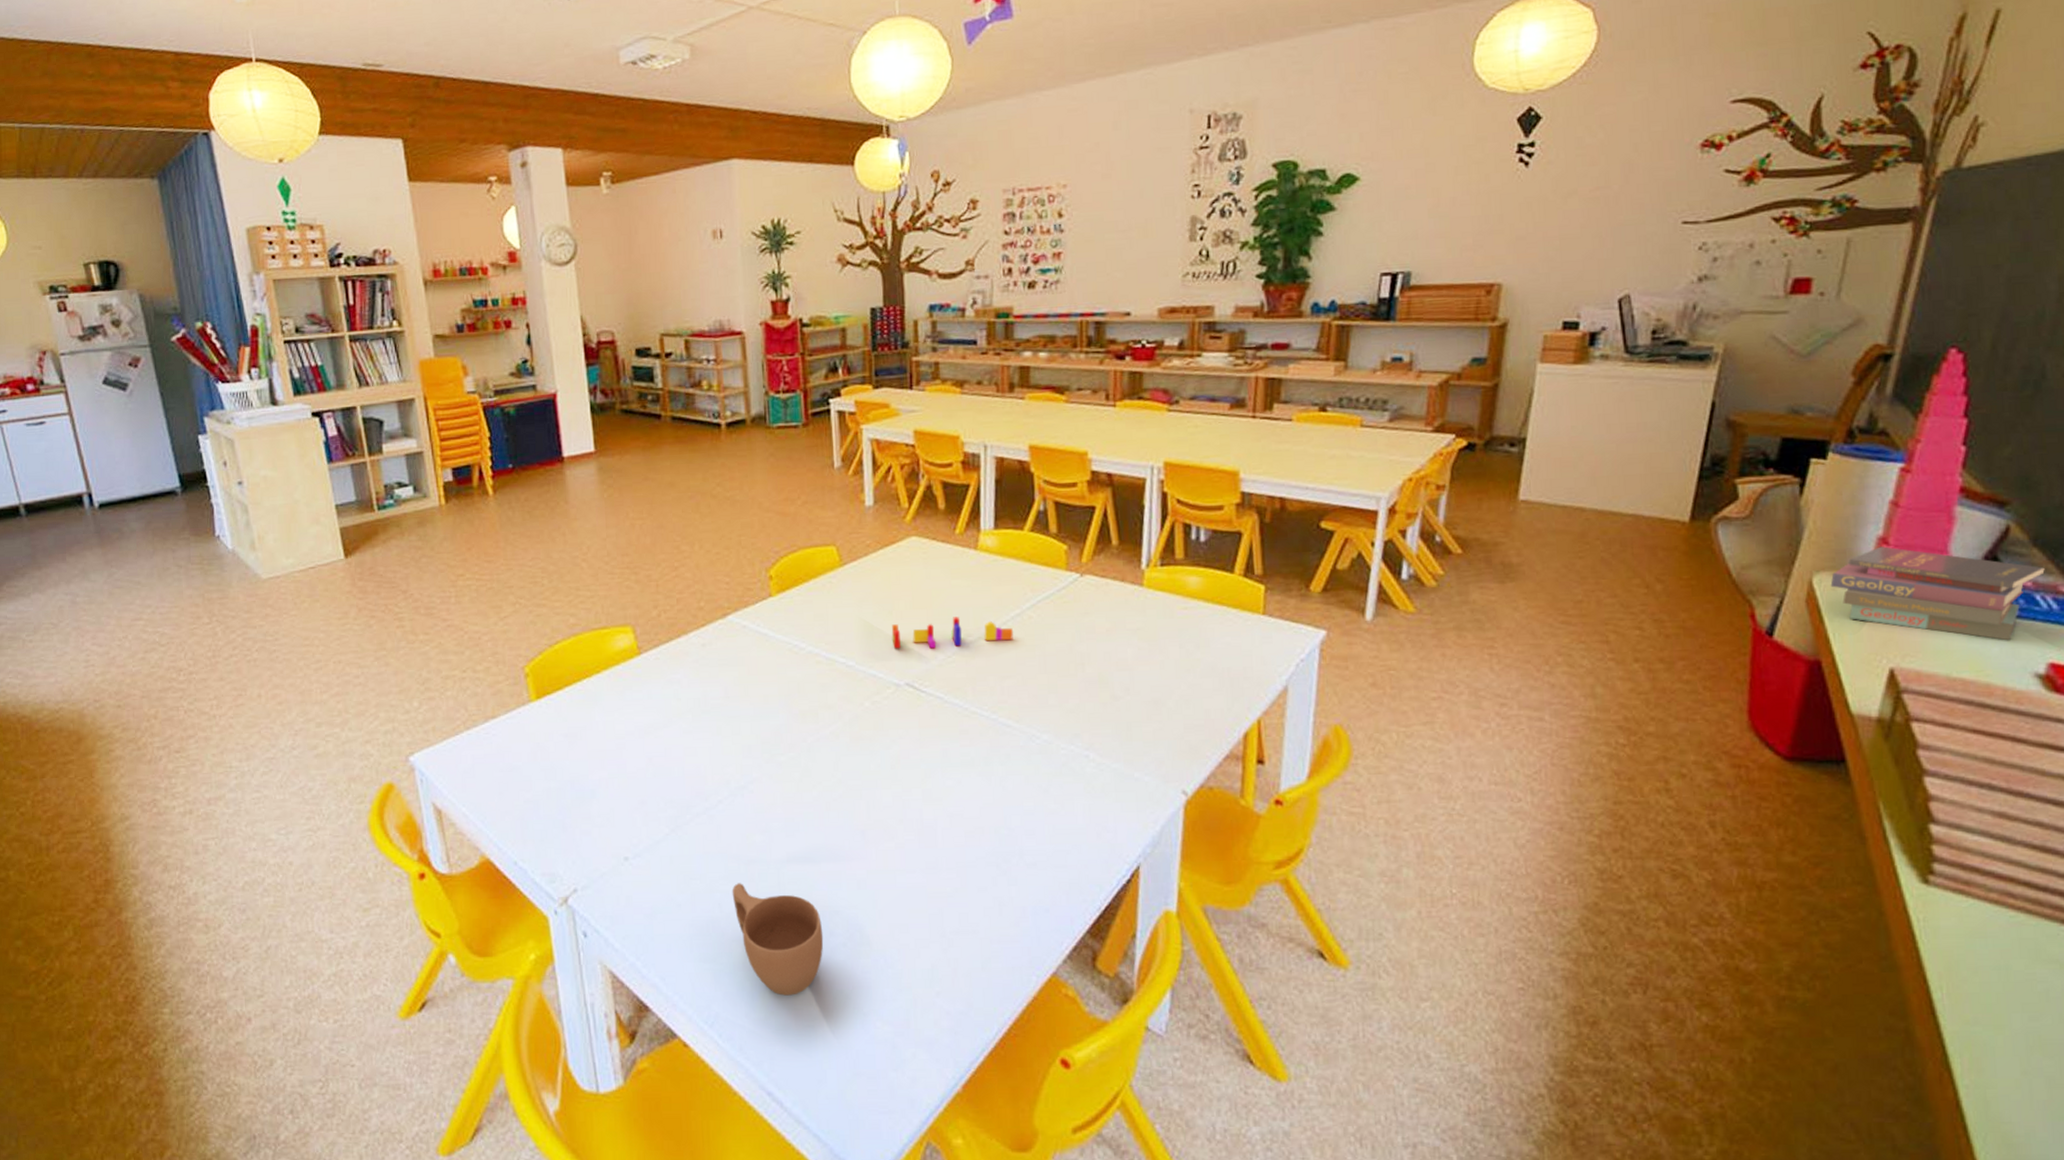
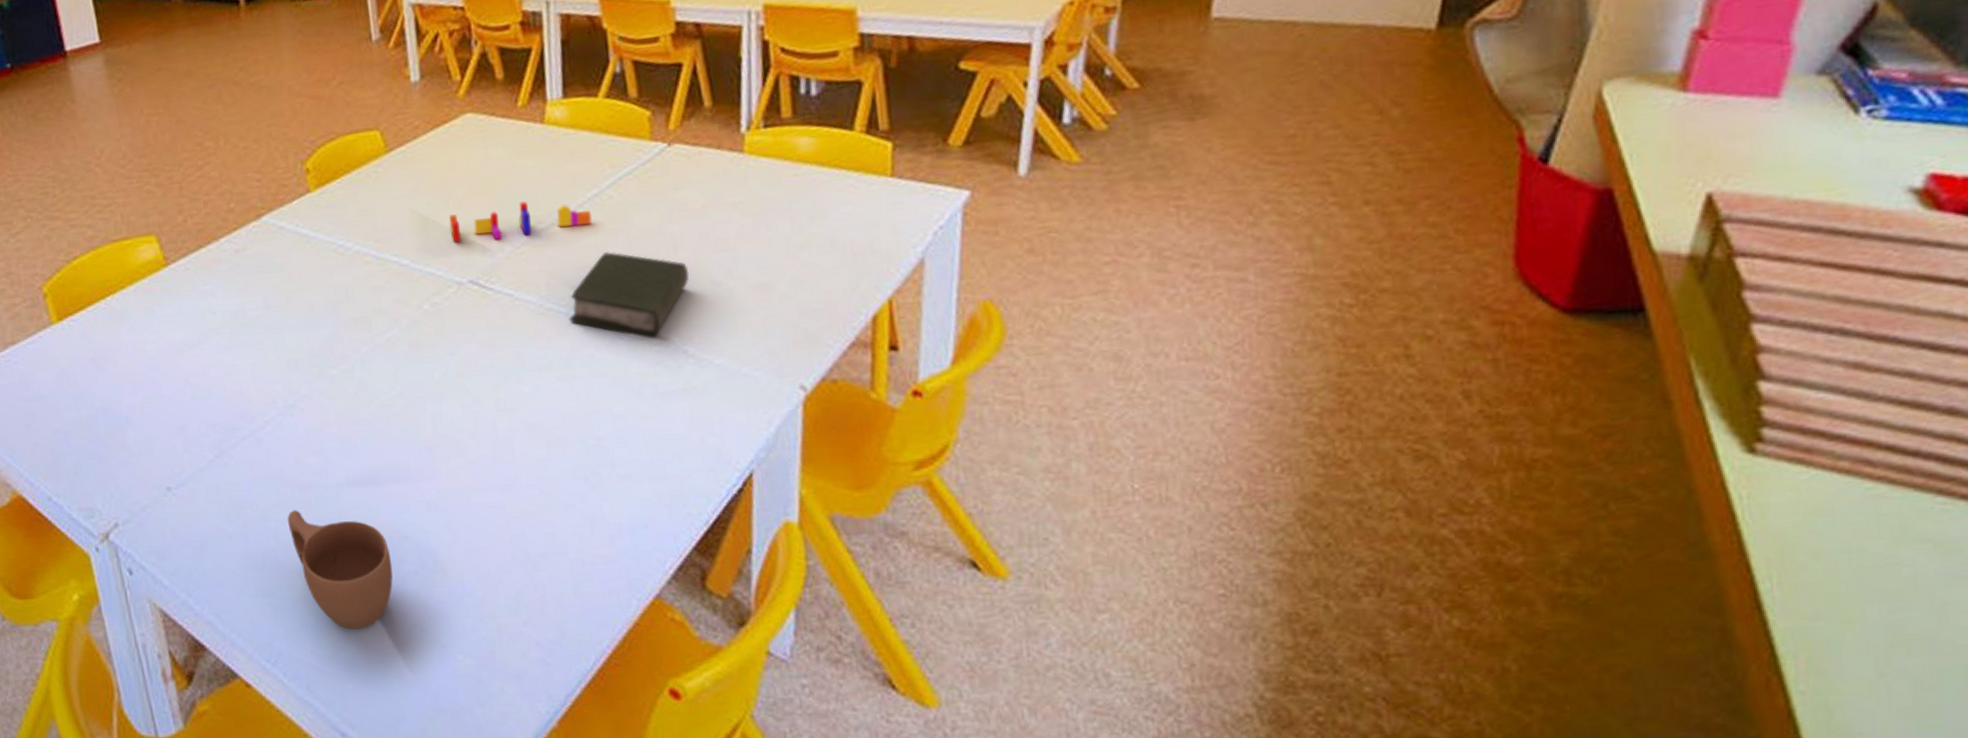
book: none [990,665,1094,742] -> present [569,251,690,337]
books: present [1830,546,2045,641] -> none [1626,41,1926,150]

